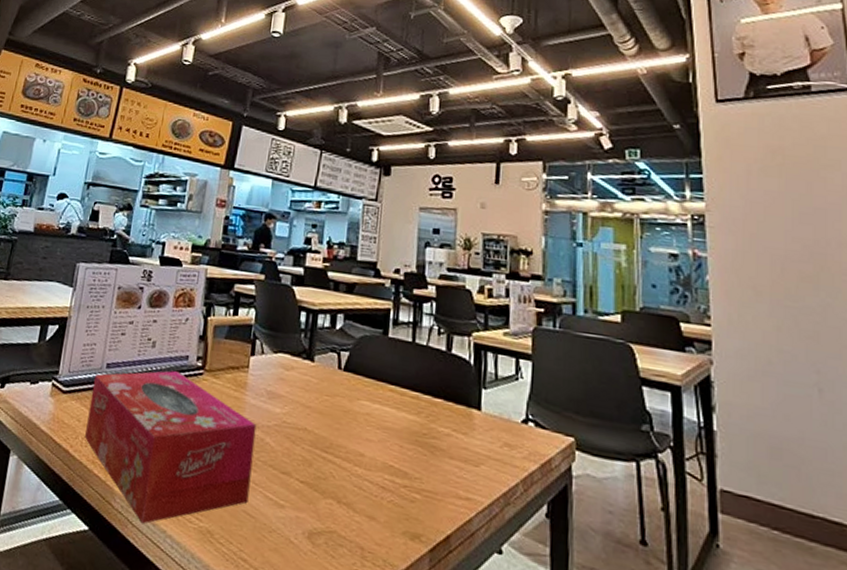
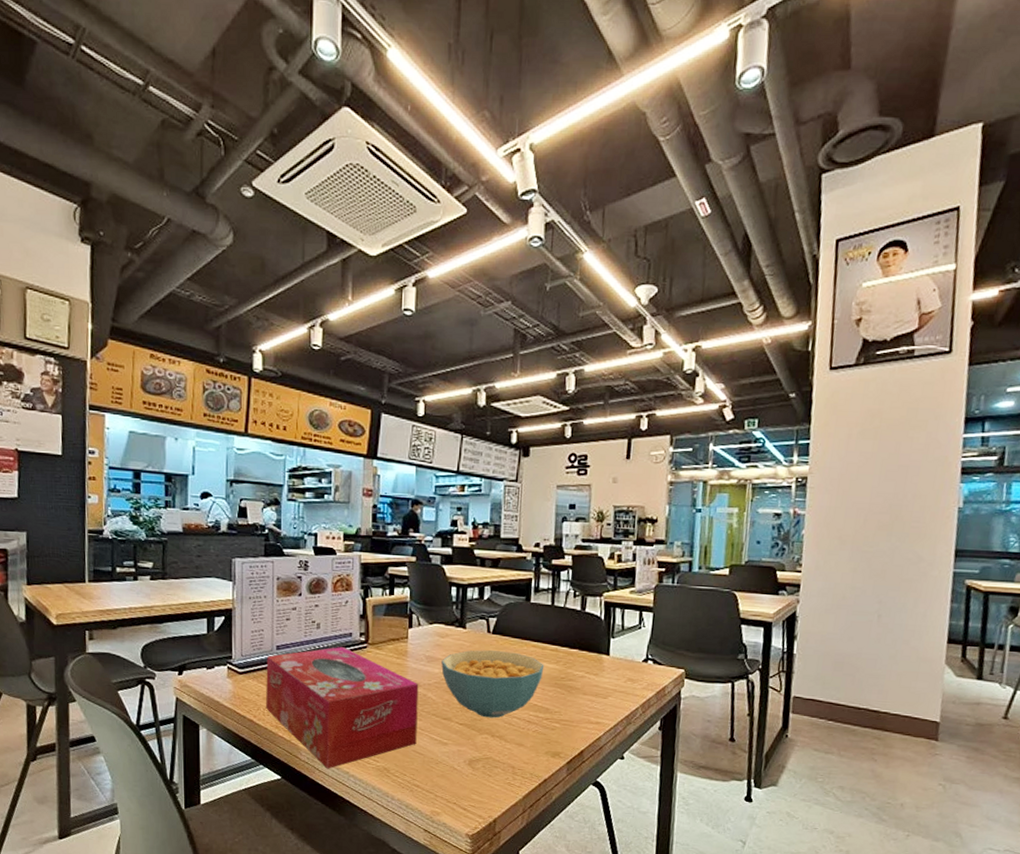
cereal bowl: none [283,388,403,479] -> present [441,650,545,718]

